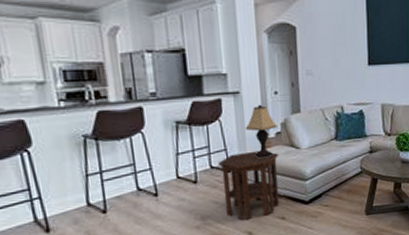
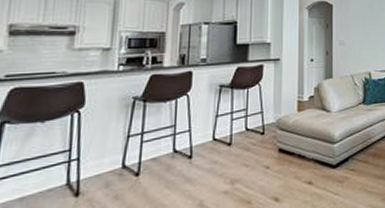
side table: present [218,150,280,221] -> none [253,113,311,185]
lamp: present [245,104,277,159] -> none [282,70,311,121]

